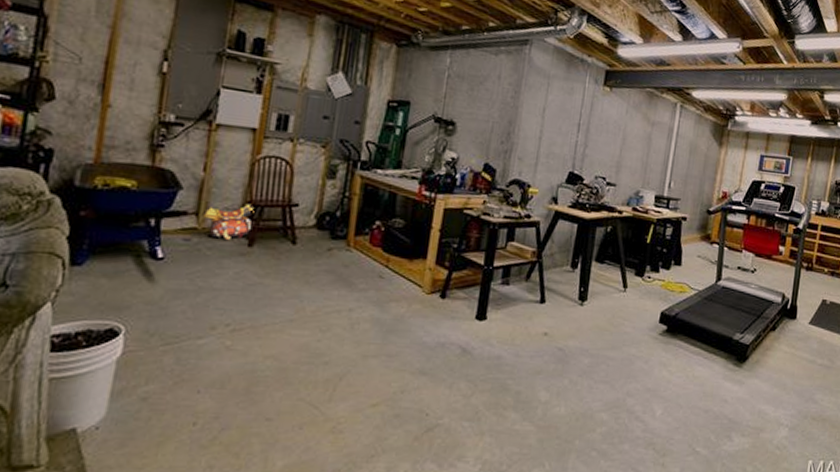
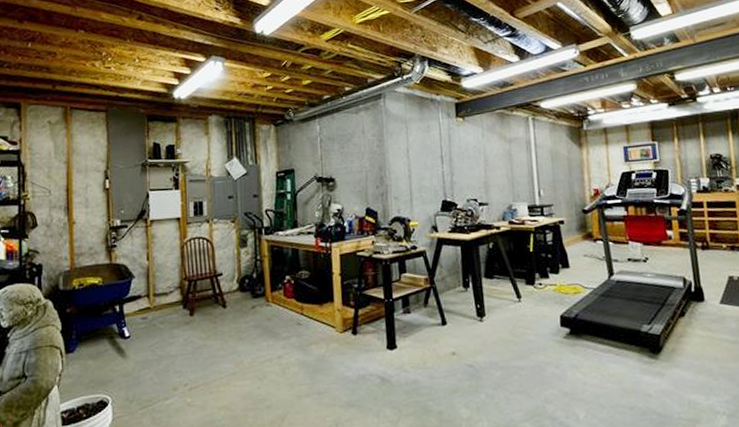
backpack: present [202,204,255,241] -> none [152,280,190,314]

